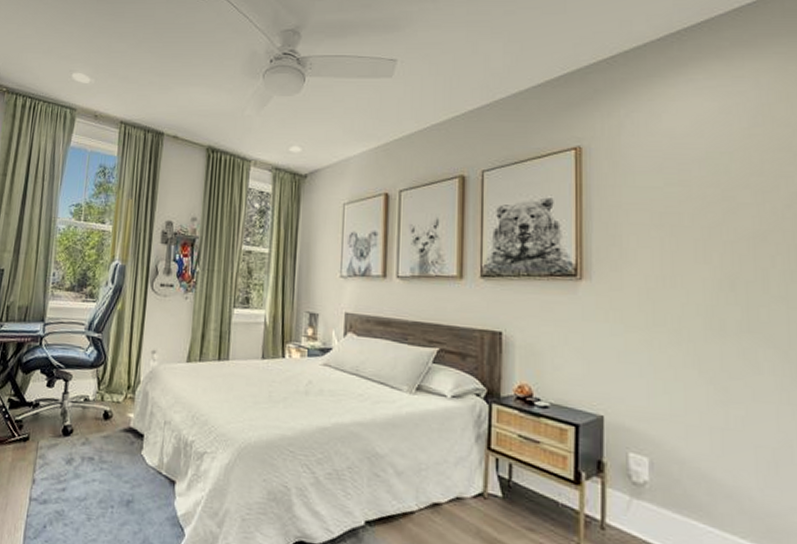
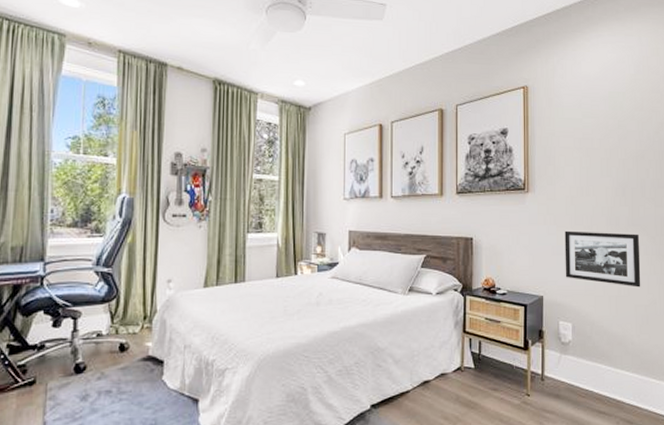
picture frame: none [637,332,765,421] -> present [564,230,641,288]

